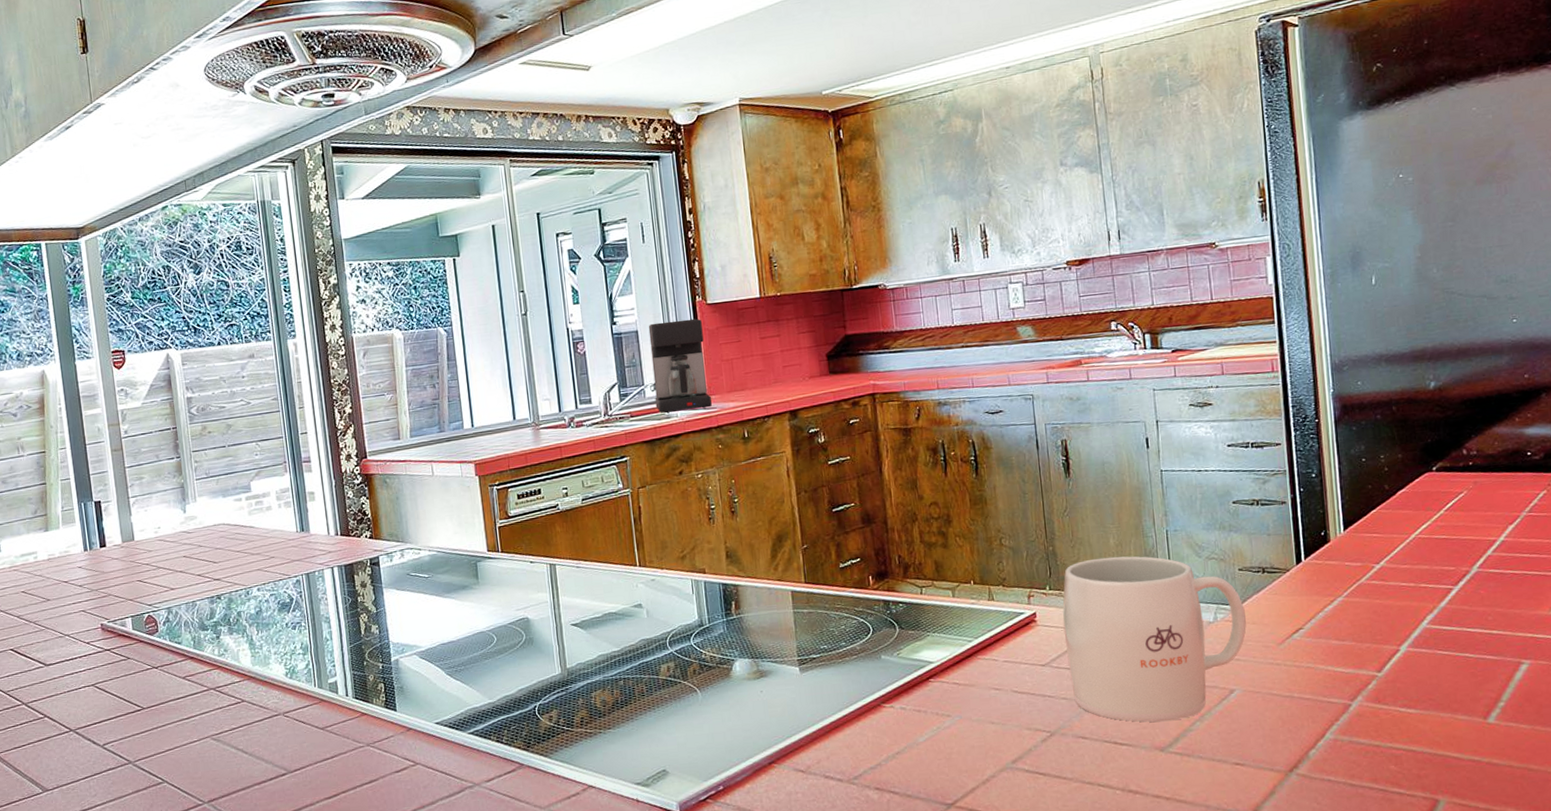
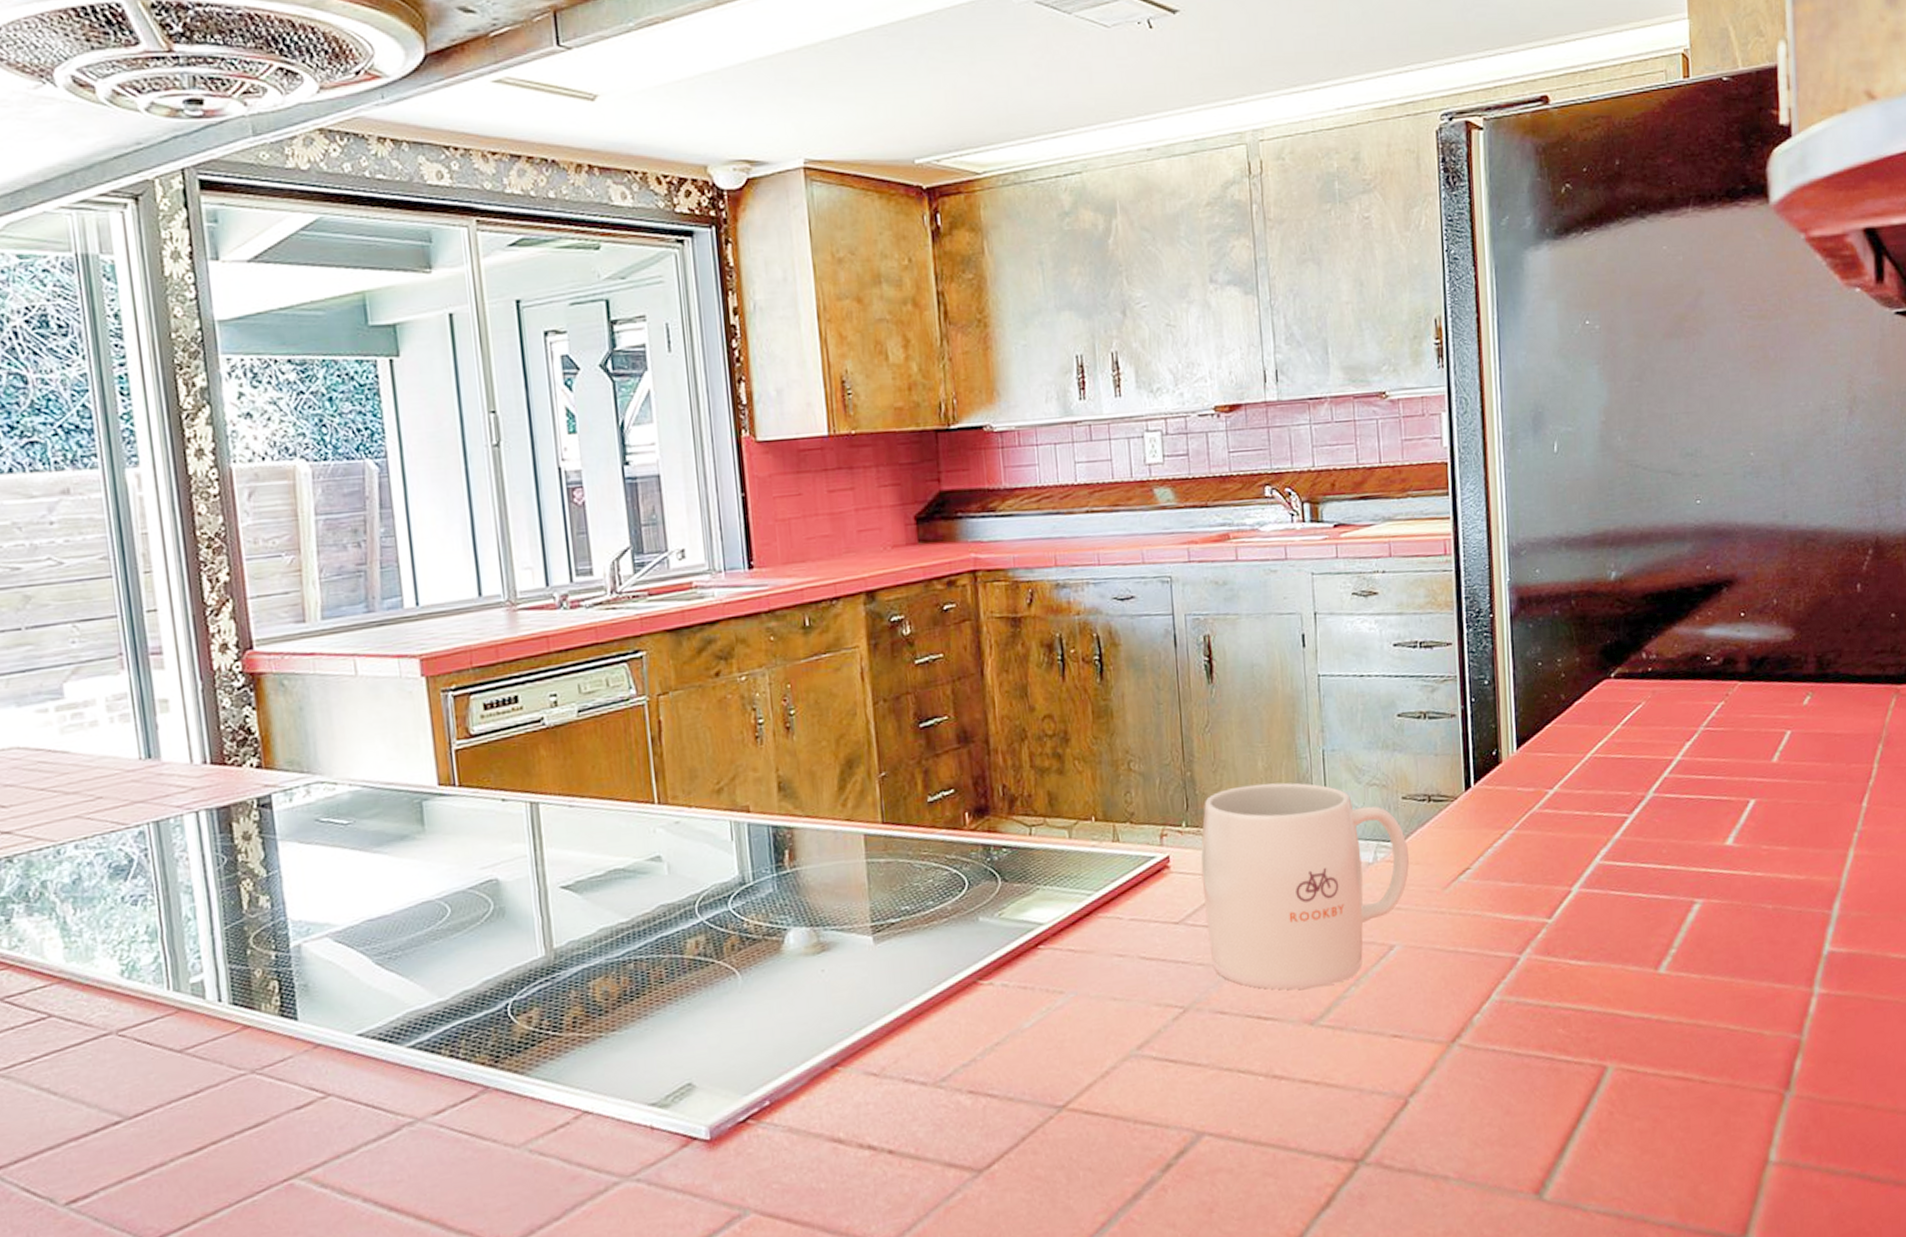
coffee maker: present [648,318,712,413] -> none [674,460,761,591]

